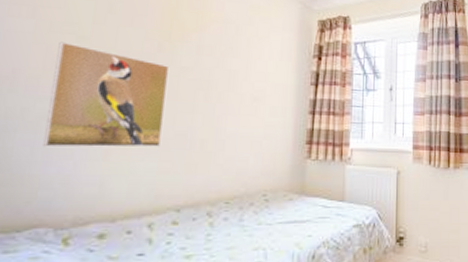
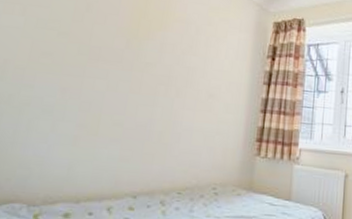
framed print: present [43,41,170,148] -> none [24,36,135,136]

